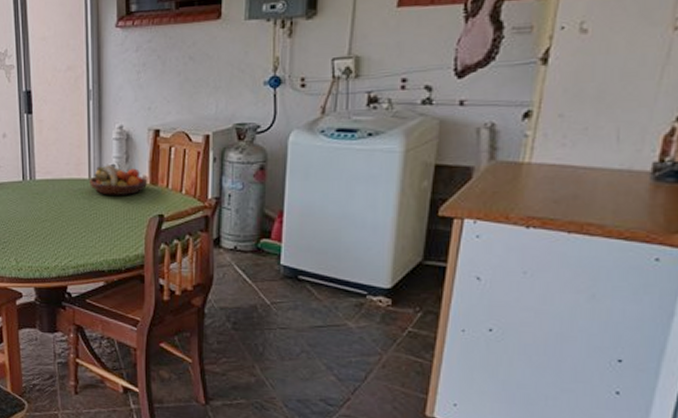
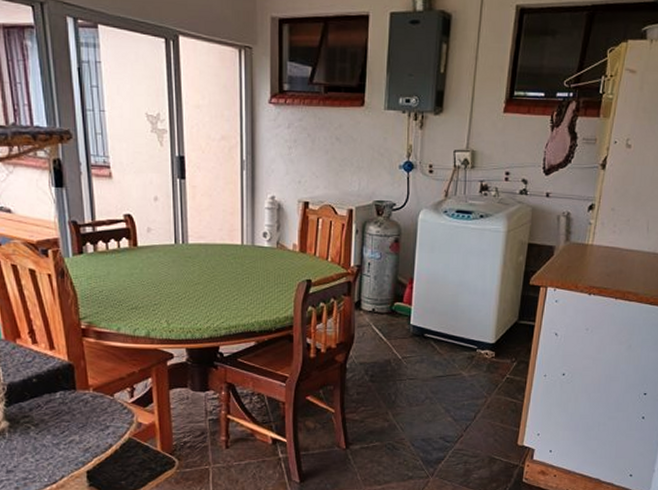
fruit bowl: present [89,165,148,195] -> none [241,232,298,261]

